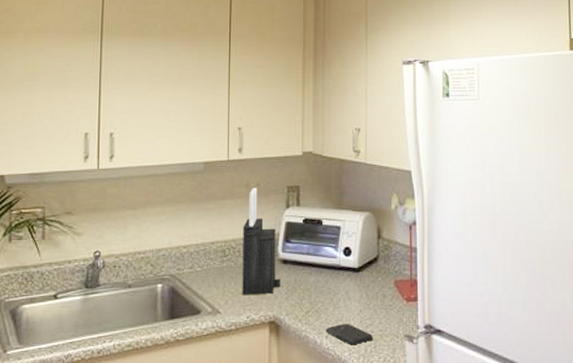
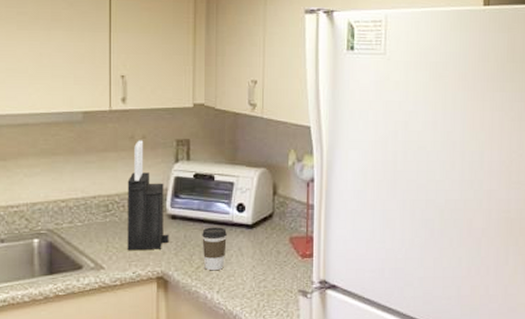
coffee cup: none [311,271,335,315] -> present [202,227,227,271]
smartphone: present [326,324,373,346] -> none [217,279,266,300]

